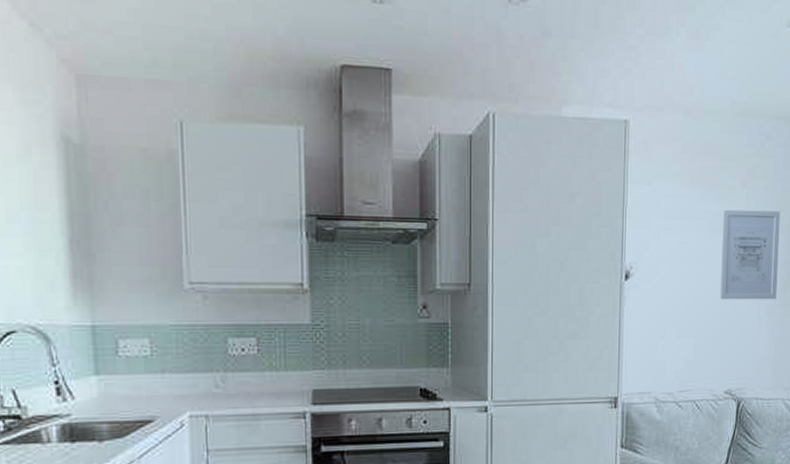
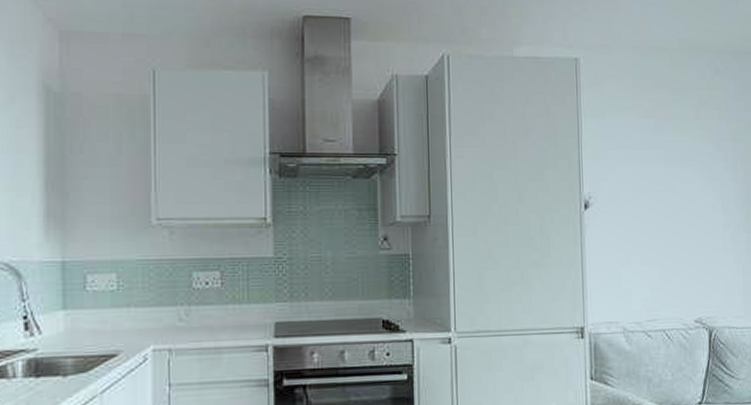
wall art: present [719,209,781,300] -> none [677,139,740,228]

